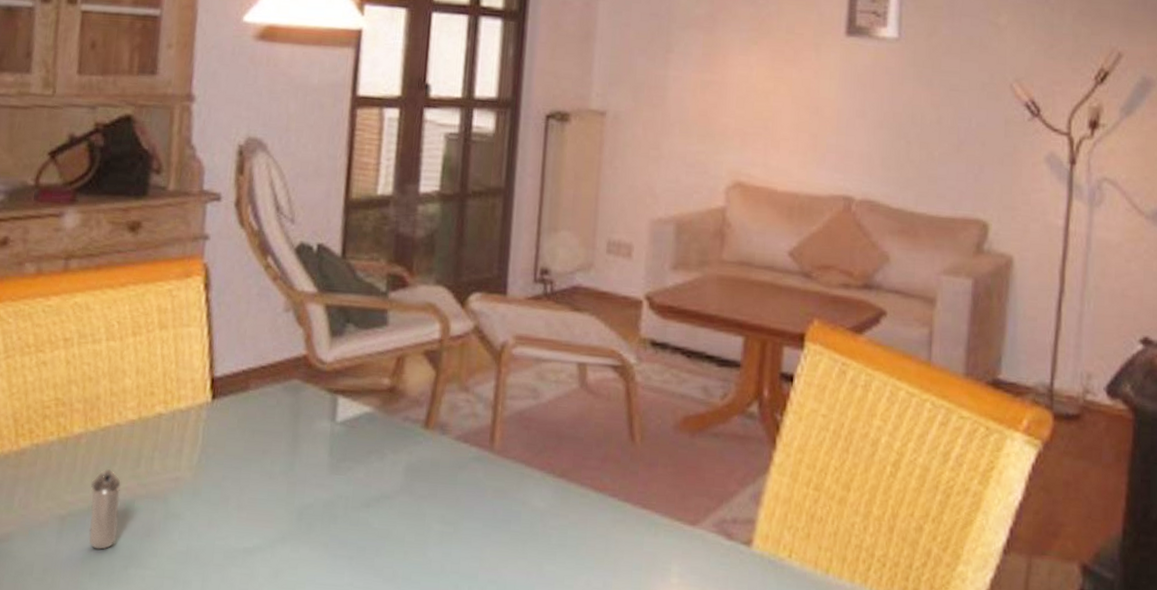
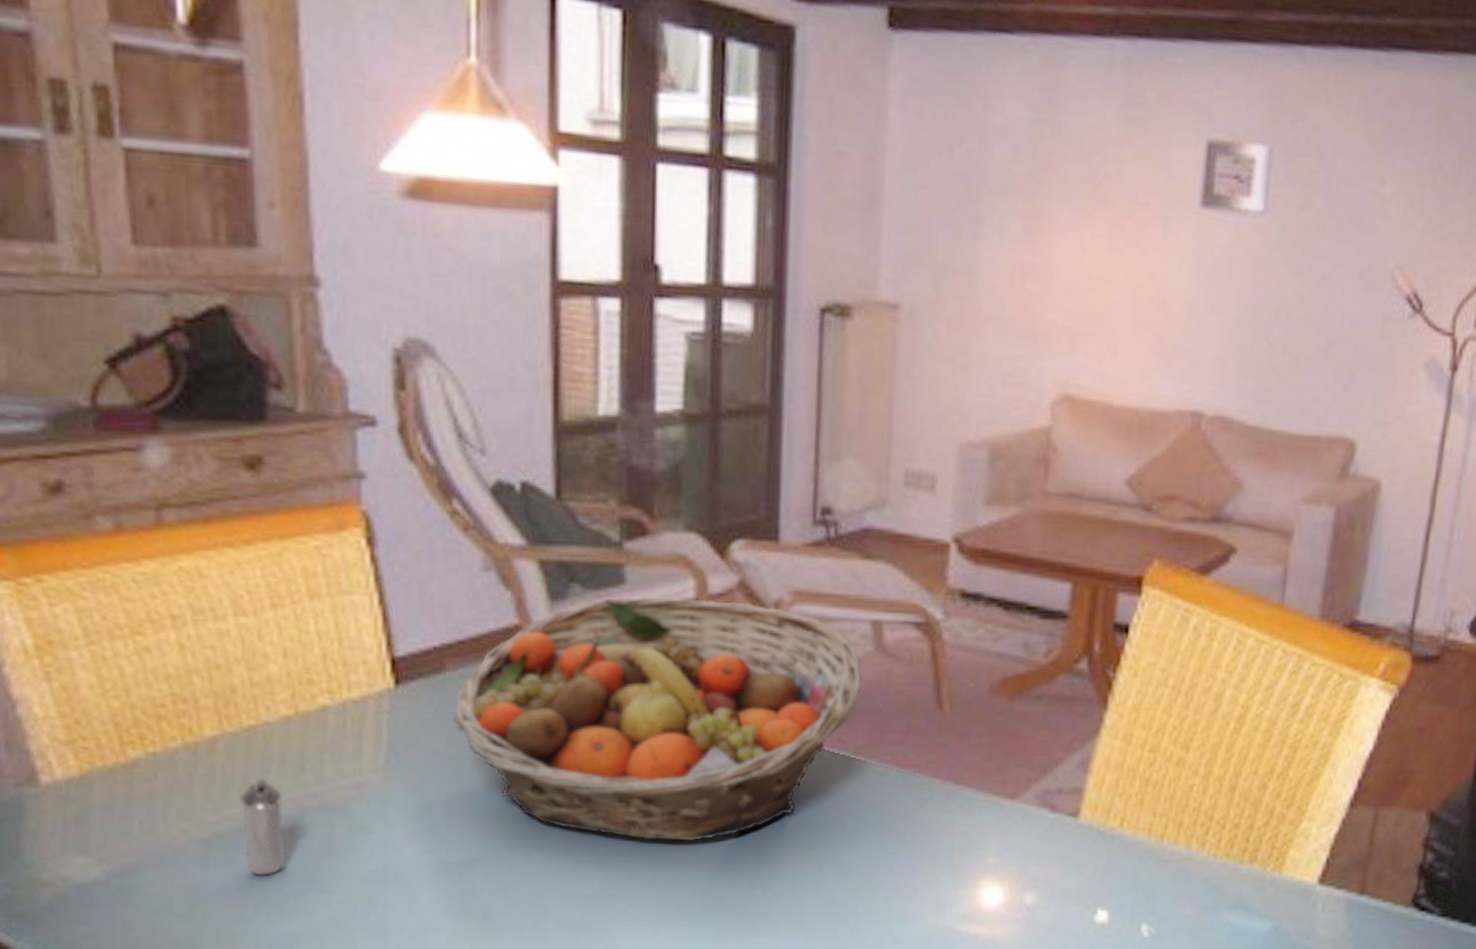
fruit basket: none [250,335,568,545] -> present [452,596,862,841]

